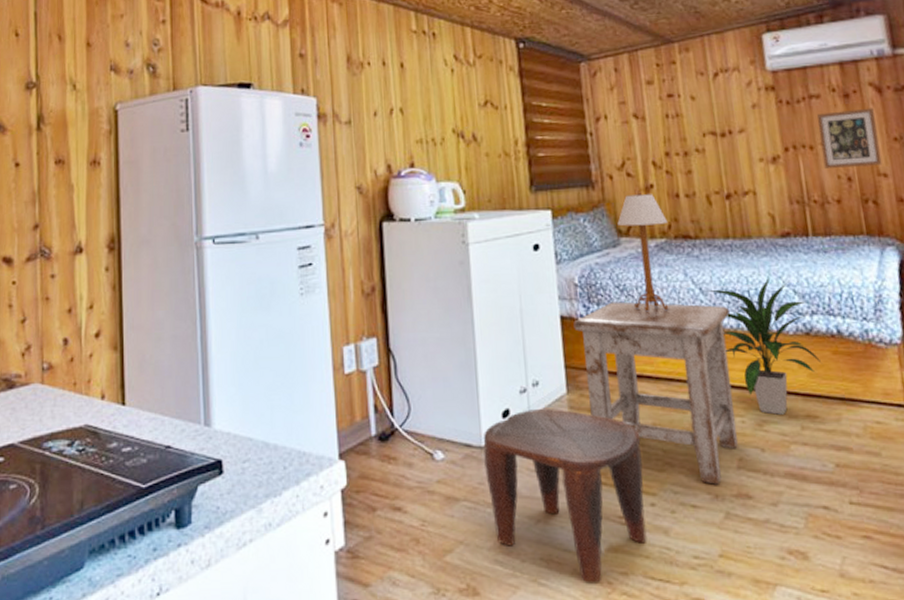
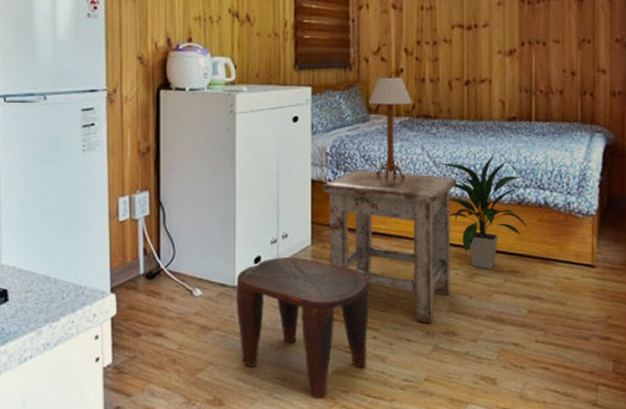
picture frame: present [817,108,882,168] -> none [552,11,603,63]

